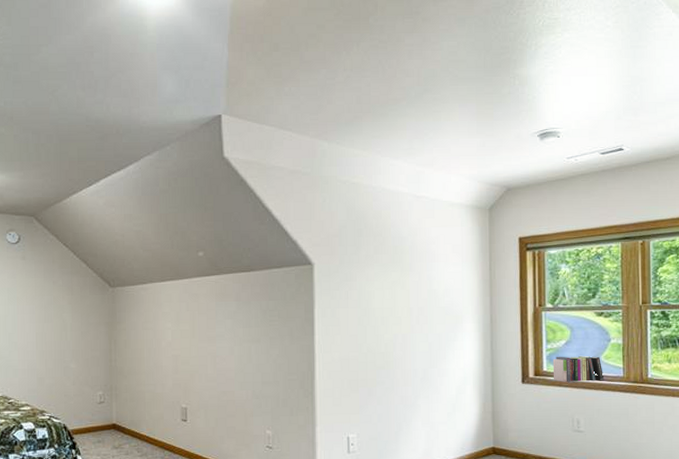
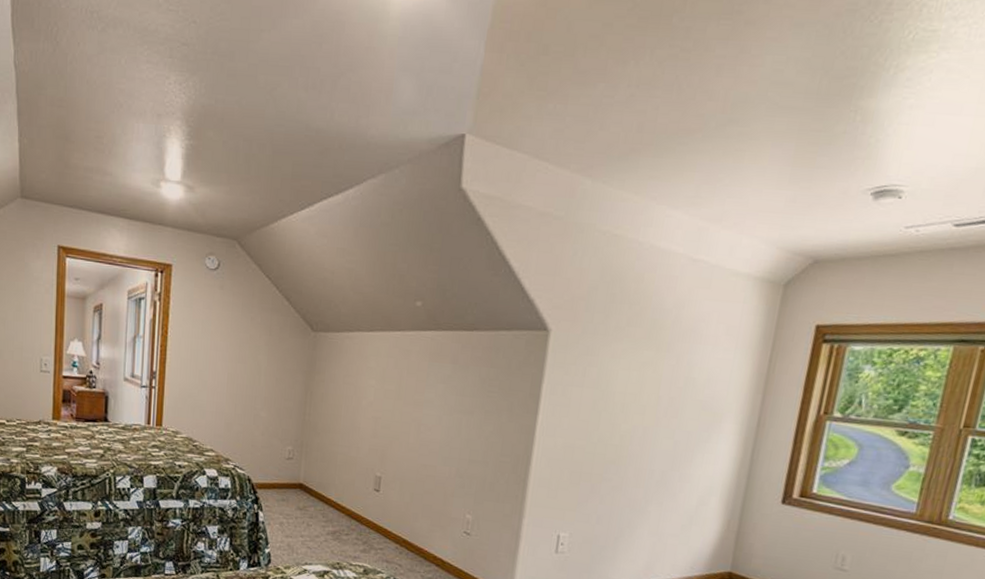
books: present [552,355,605,382] -> none [822,477,891,515]

